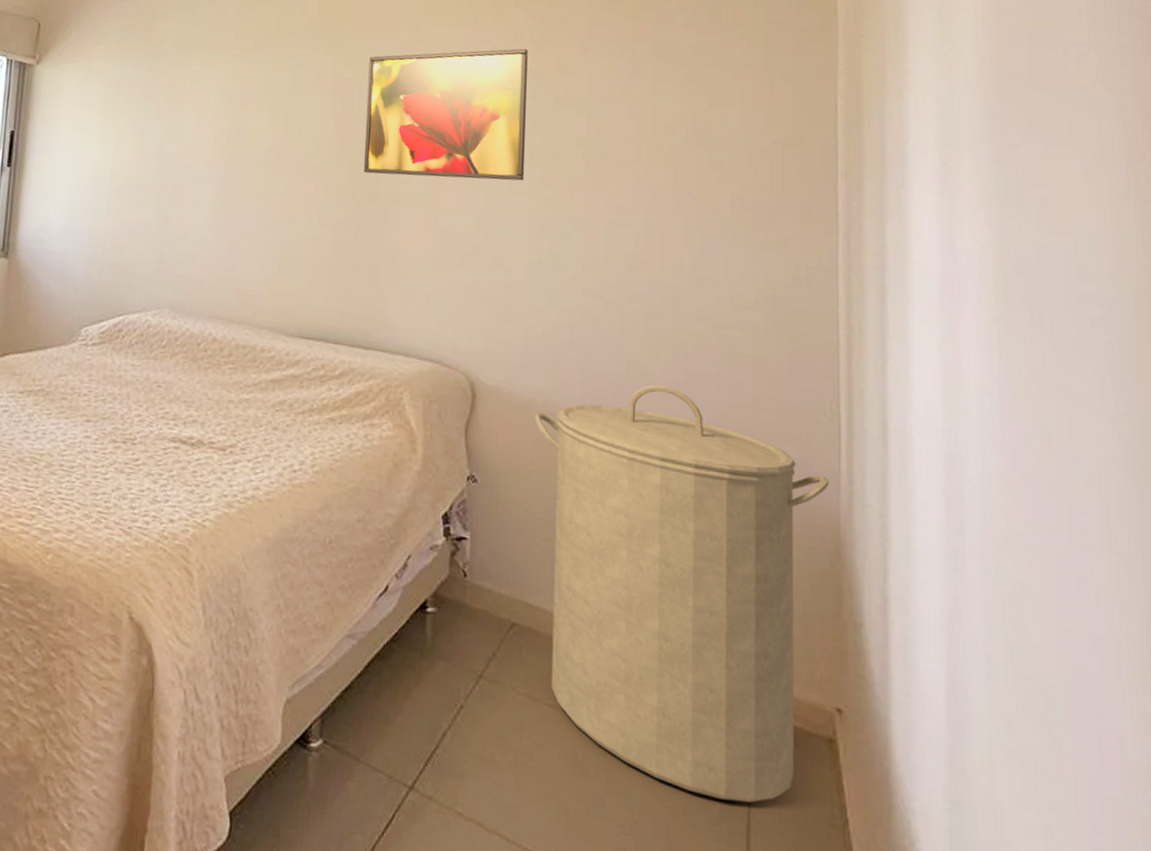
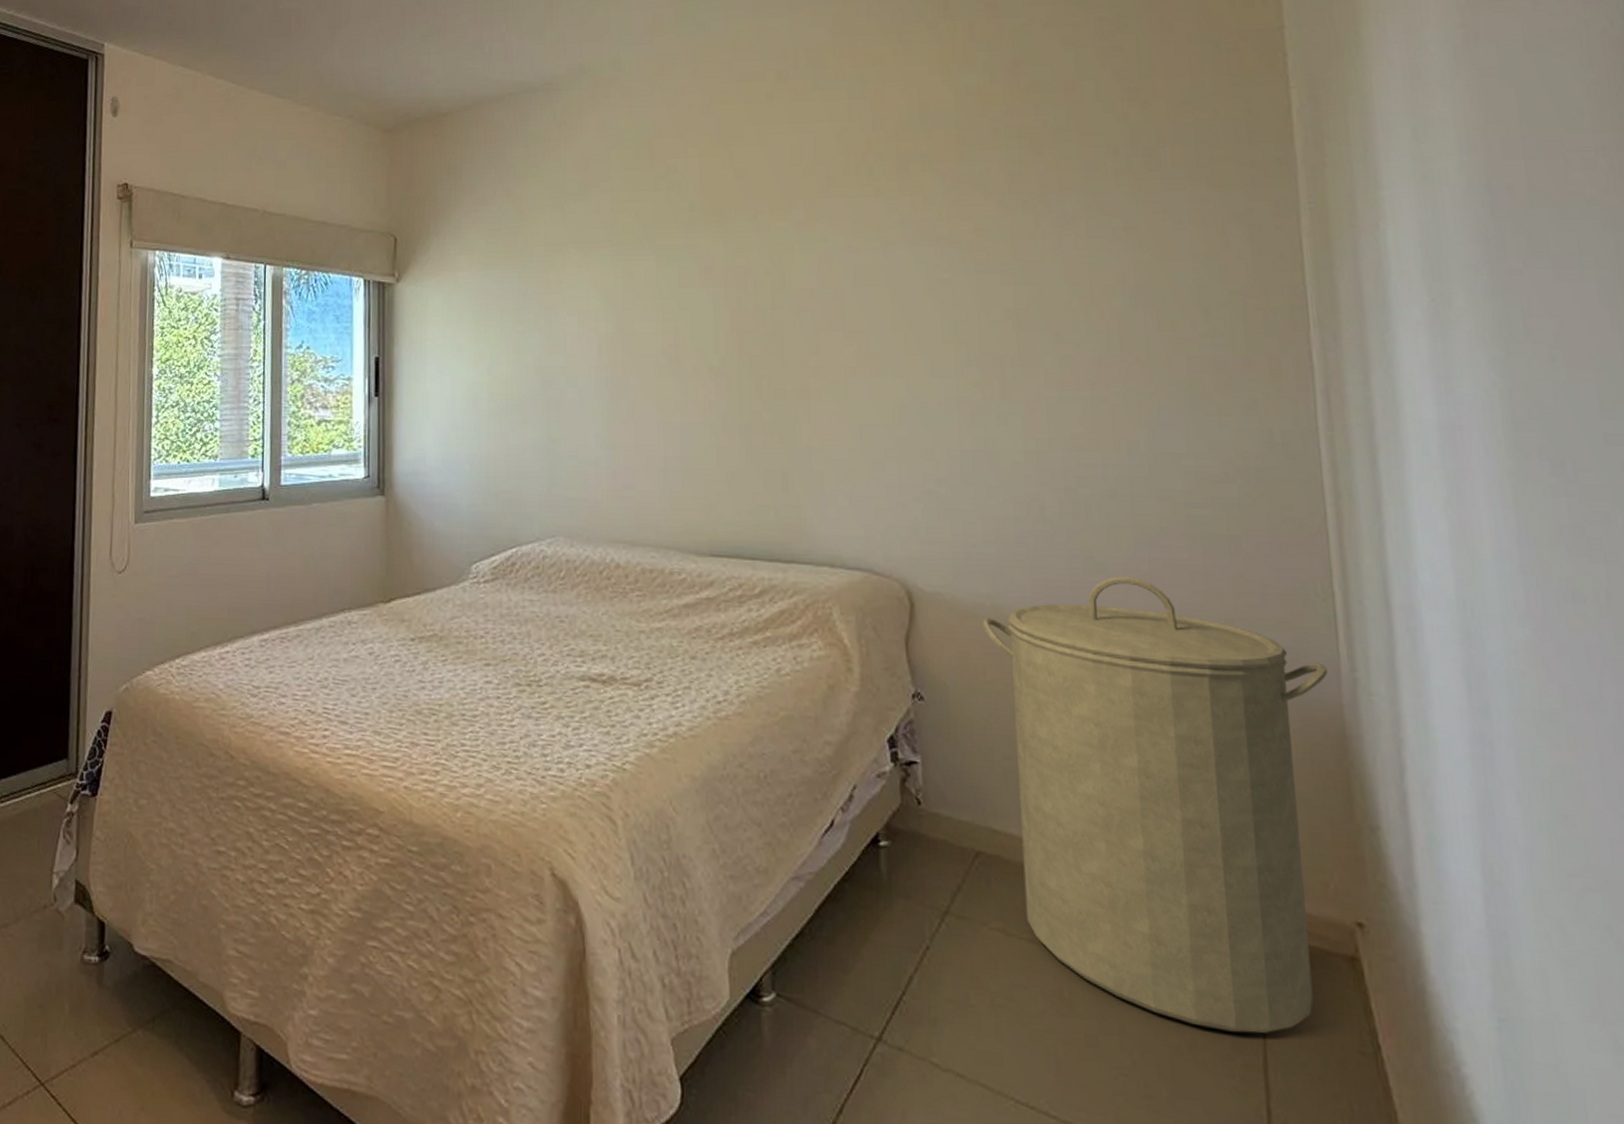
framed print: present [363,49,528,181] -> none [762,215,949,369]

